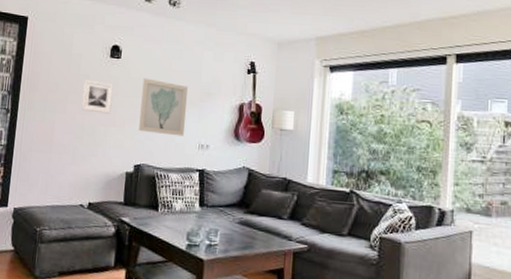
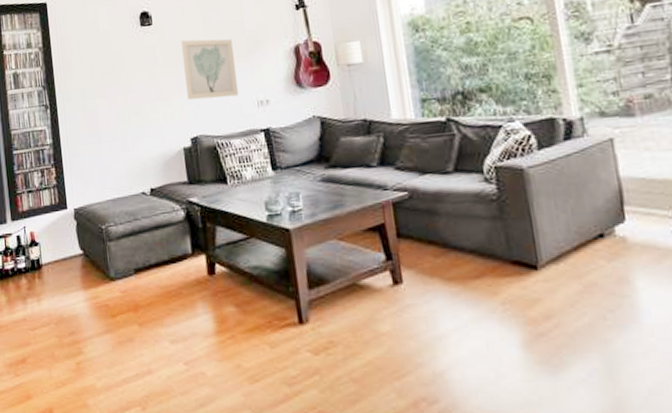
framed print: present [81,79,114,114] -> none [118,54,154,91]

